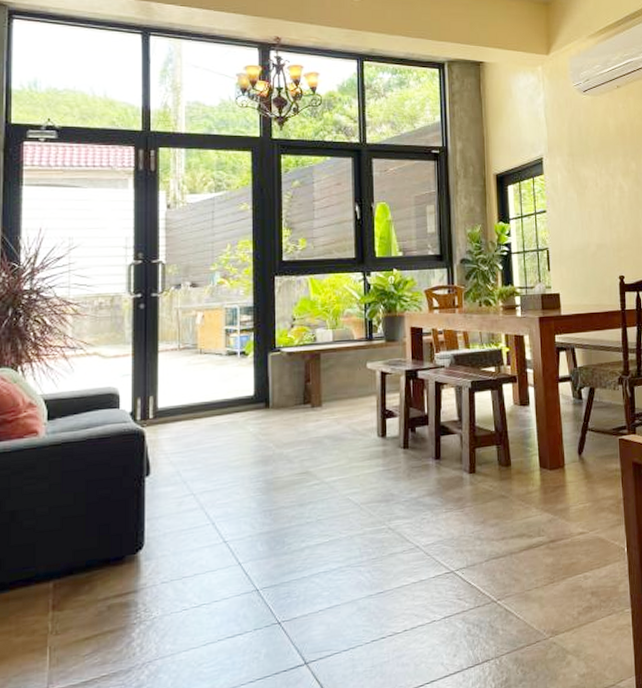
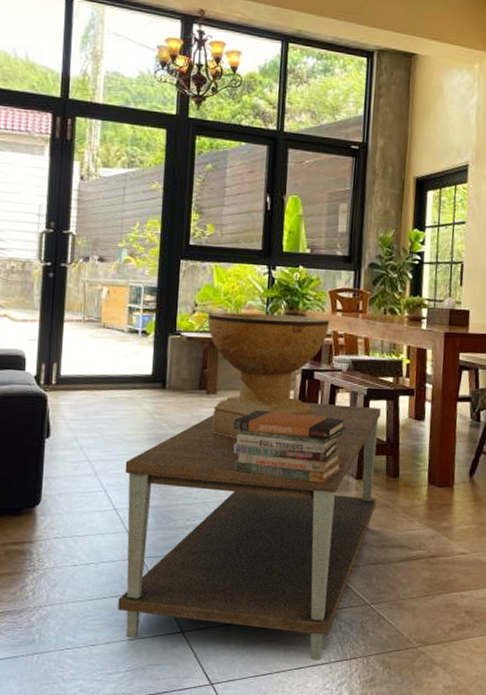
coffee table: none [232,399,491,680] -> present [118,402,381,660]
decorative bowl: none [307,317,427,450] -> present [207,312,329,439]
book stack: none [342,414,455,483] -> present [233,410,346,483]

